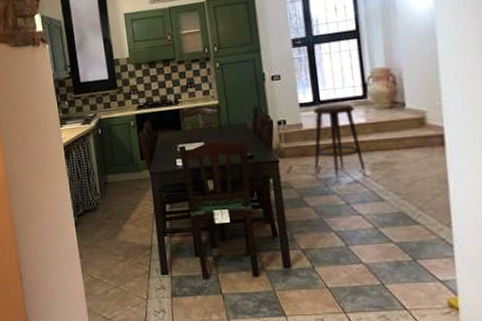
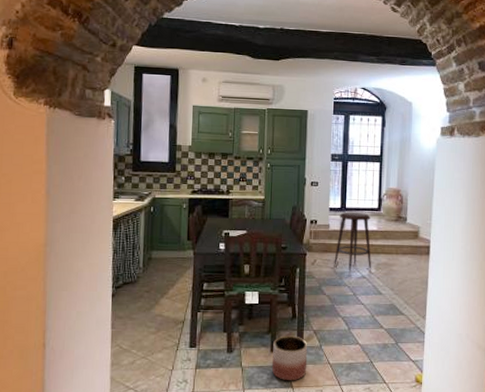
planter: none [254,257,301,309] -> present [271,335,308,381]

